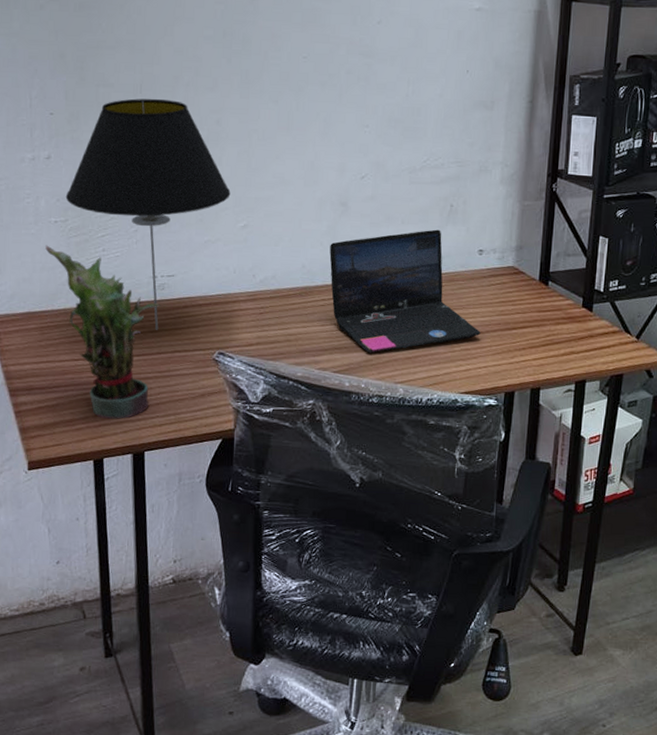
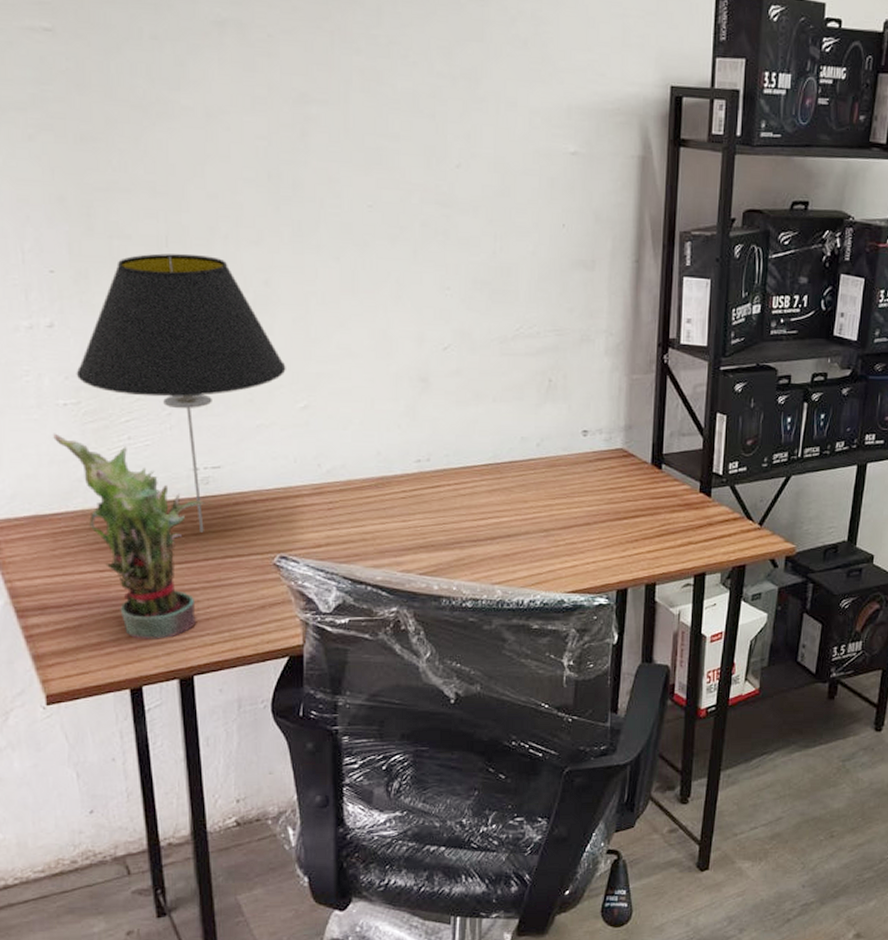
laptop: present [329,229,481,353] -> none [409,408,588,551]

